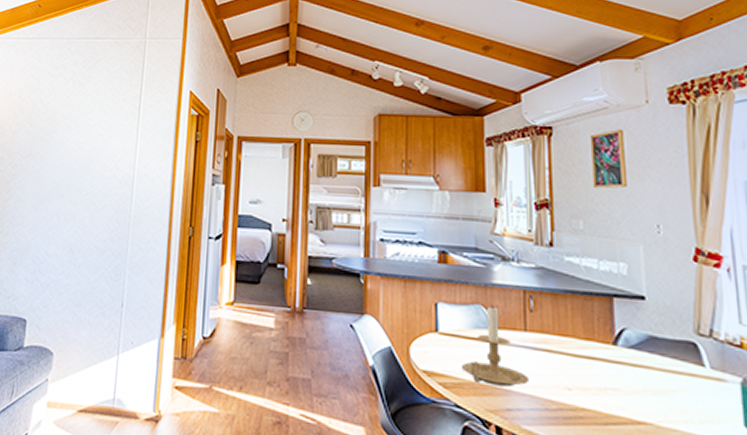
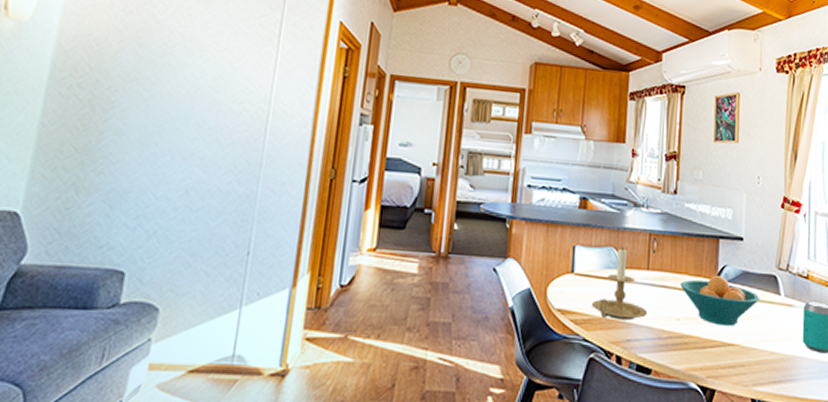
fruit bowl: none [568,340,676,401] -> present [680,276,760,326]

